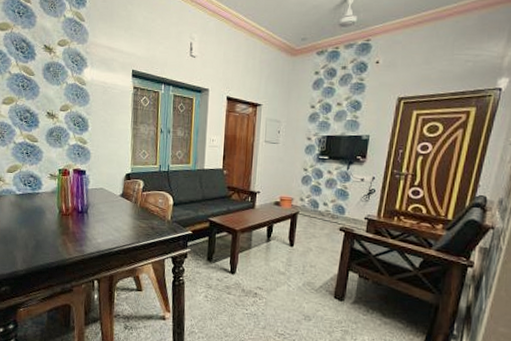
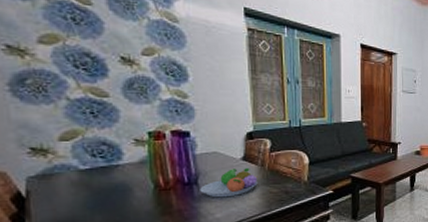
fruit bowl: none [89,203,131,227] -> present [200,168,258,198]

